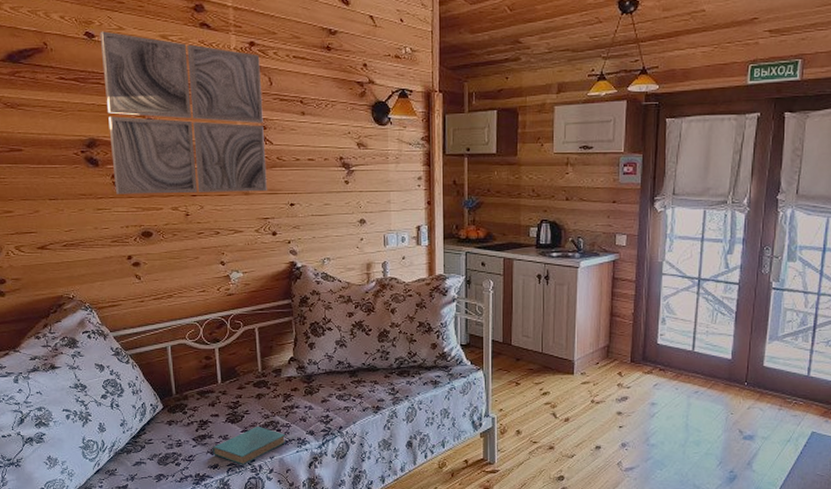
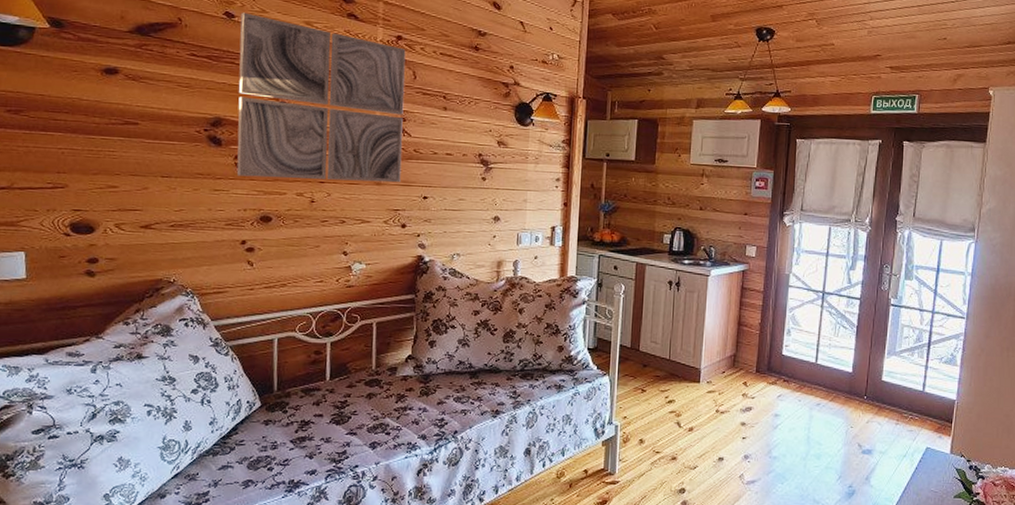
book: present [212,427,286,465] -> none [311,429,395,471]

